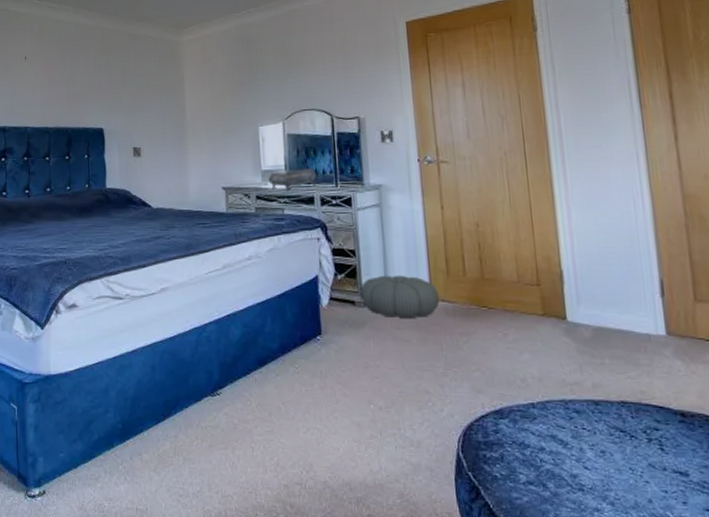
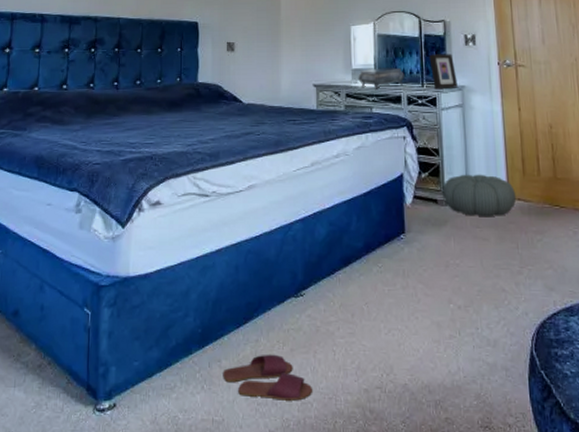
slippers: none [144,449,232,494] -> present [223,354,312,401]
picture frame: none [343,151,374,189] -> present [429,54,458,90]

